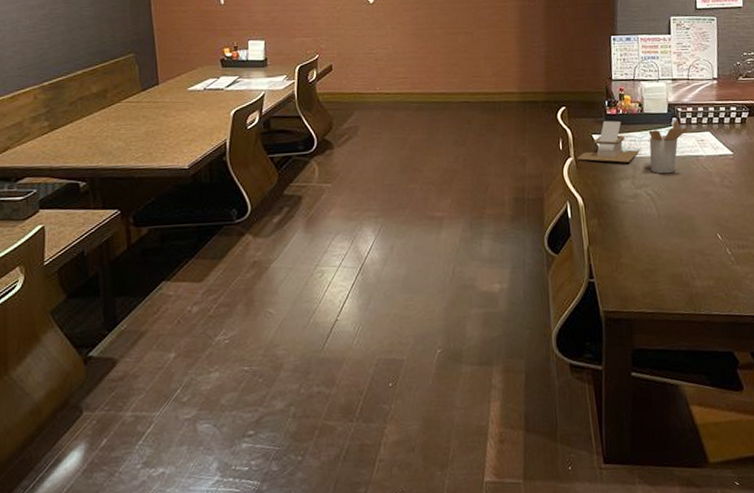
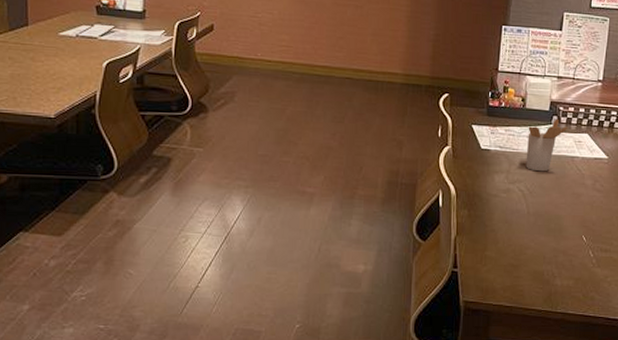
napkin holder: present [576,121,640,163] -> none [454,112,518,156]

